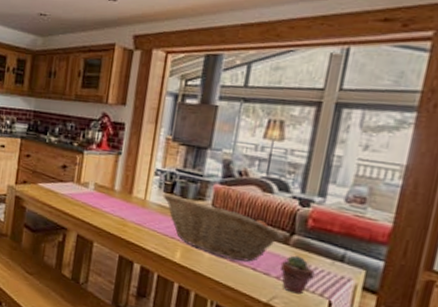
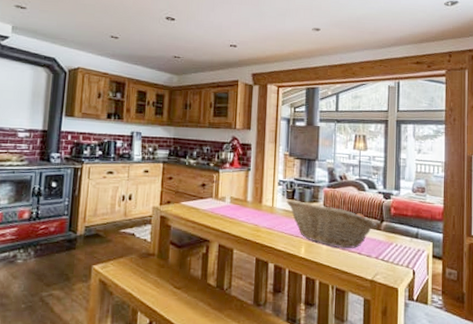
potted succulent: present [280,255,315,295] -> none [377,238,401,269]

